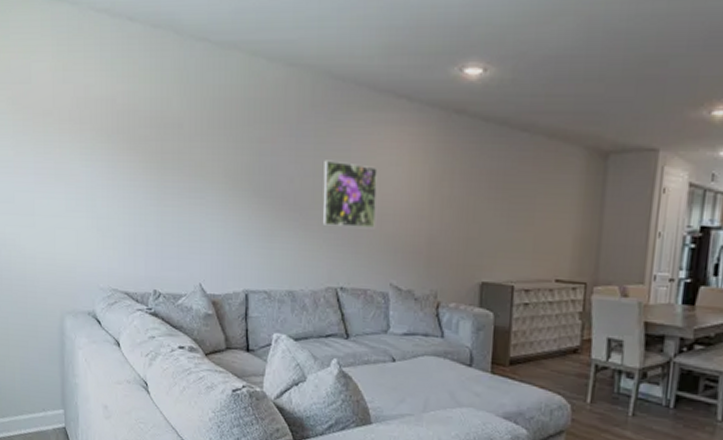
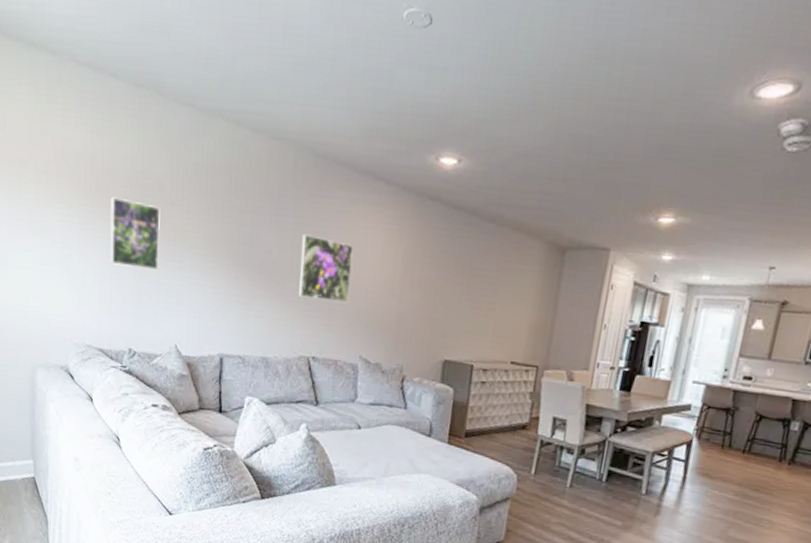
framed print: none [132,138,182,209] -> present [110,196,161,270]

